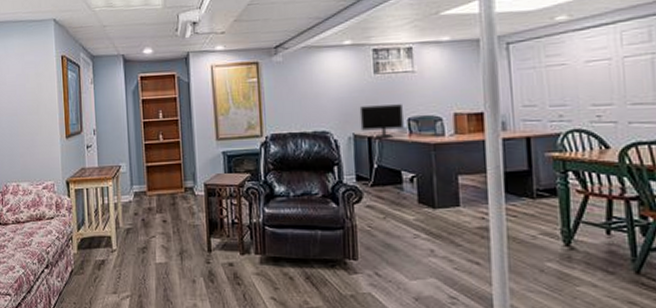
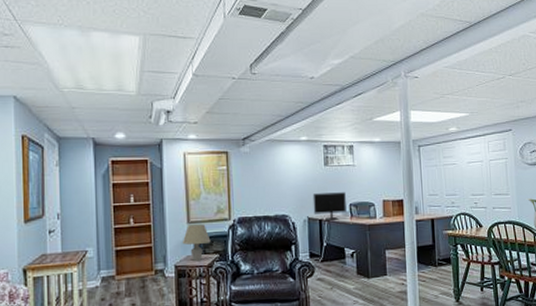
table lamp: none [211,141,241,181] -> present [182,224,211,262]

